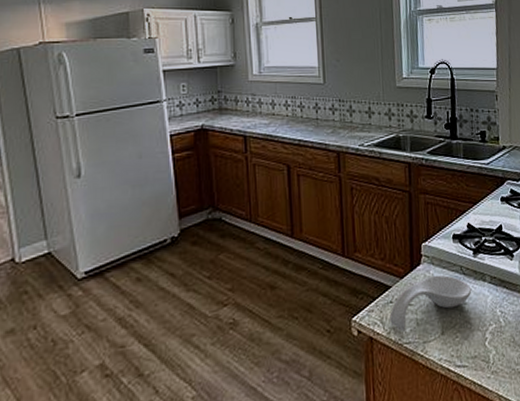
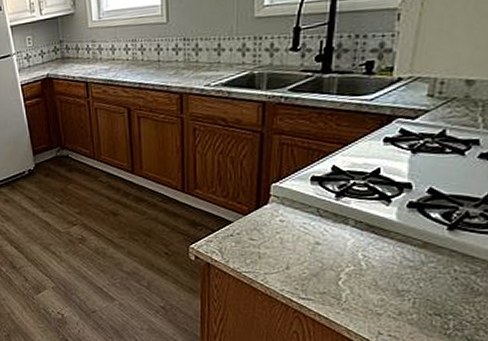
spoon rest: present [389,275,472,332] -> none [229,215,329,262]

